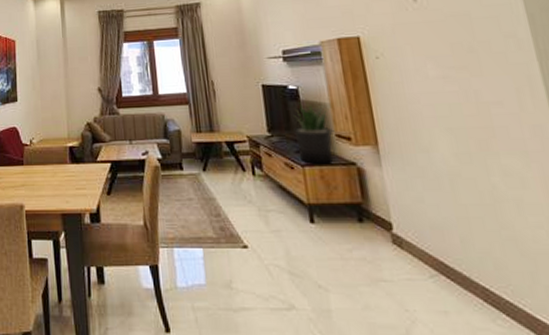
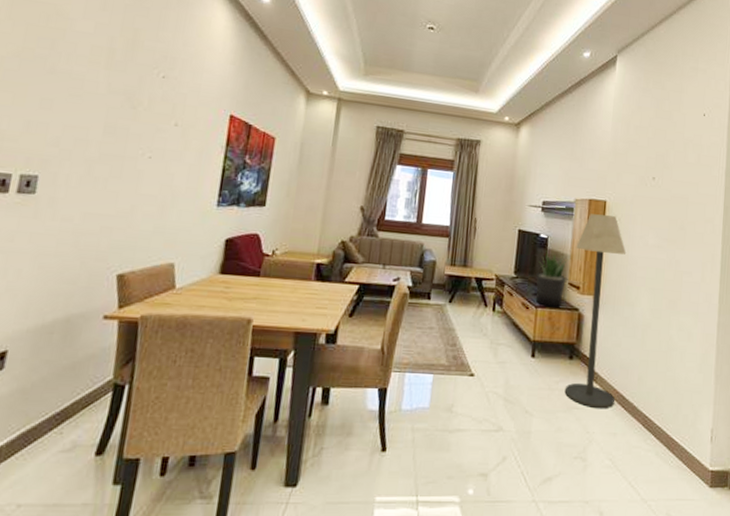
floor lamp: none [334,52,435,281] -> present [564,214,626,409]

